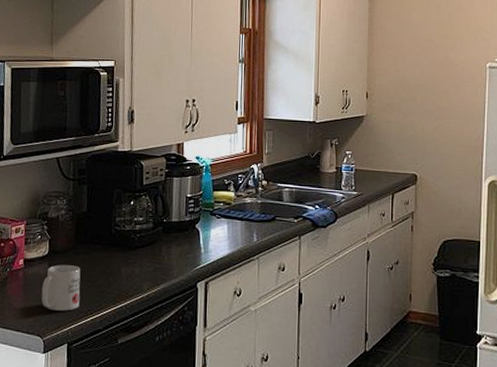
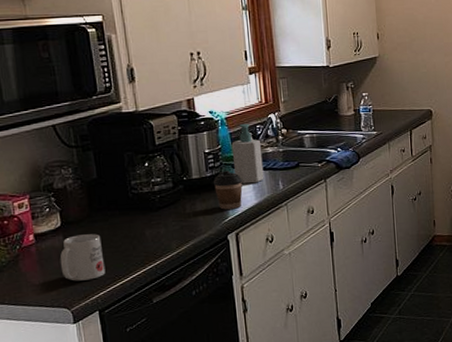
coffee cup: none [190,217,219,257] -> present [213,170,243,210]
soap bottle: none [212,171,241,233] -> present [231,123,264,184]

